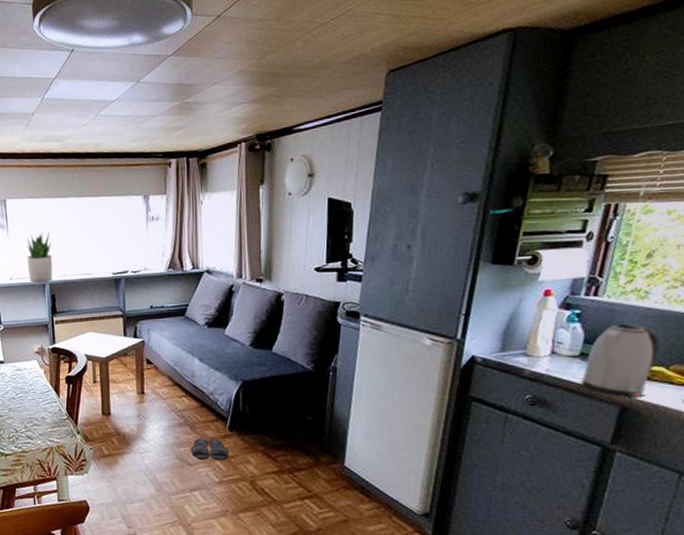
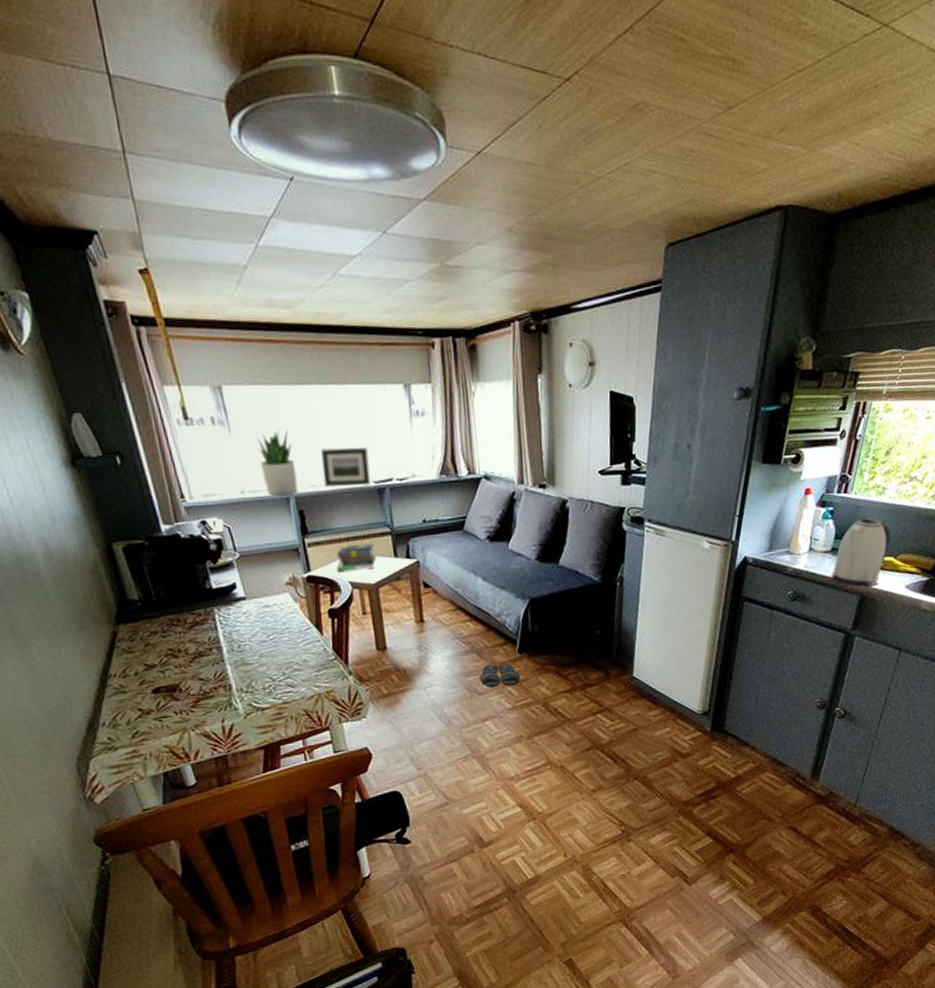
picture frame: none [73,246,110,277] -> present [321,447,371,487]
books: none [76,324,109,346] -> present [336,544,376,572]

